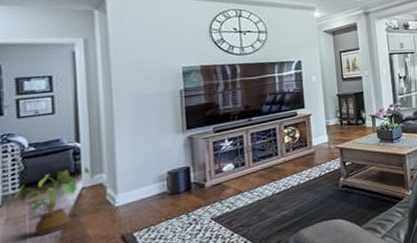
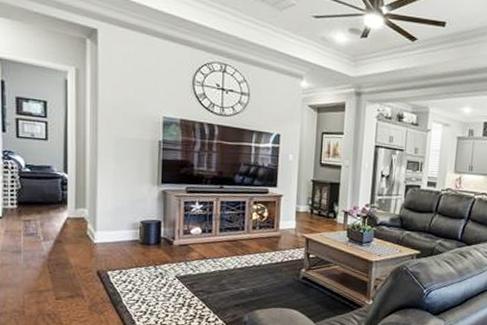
house plant: present [13,166,93,236] -> none [12,196,77,253]

